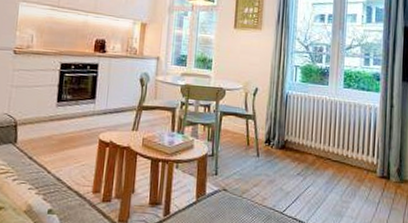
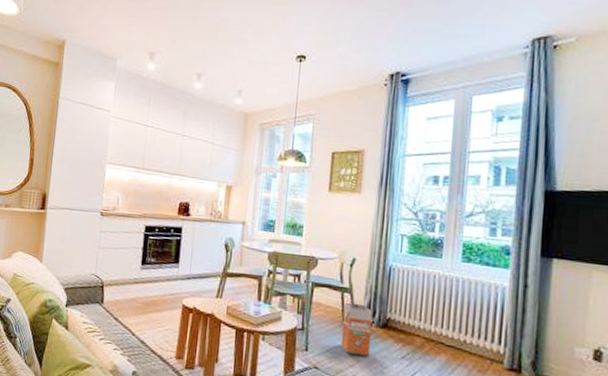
waste bin: none [246,128,274,175] -> present [340,302,374,356]

